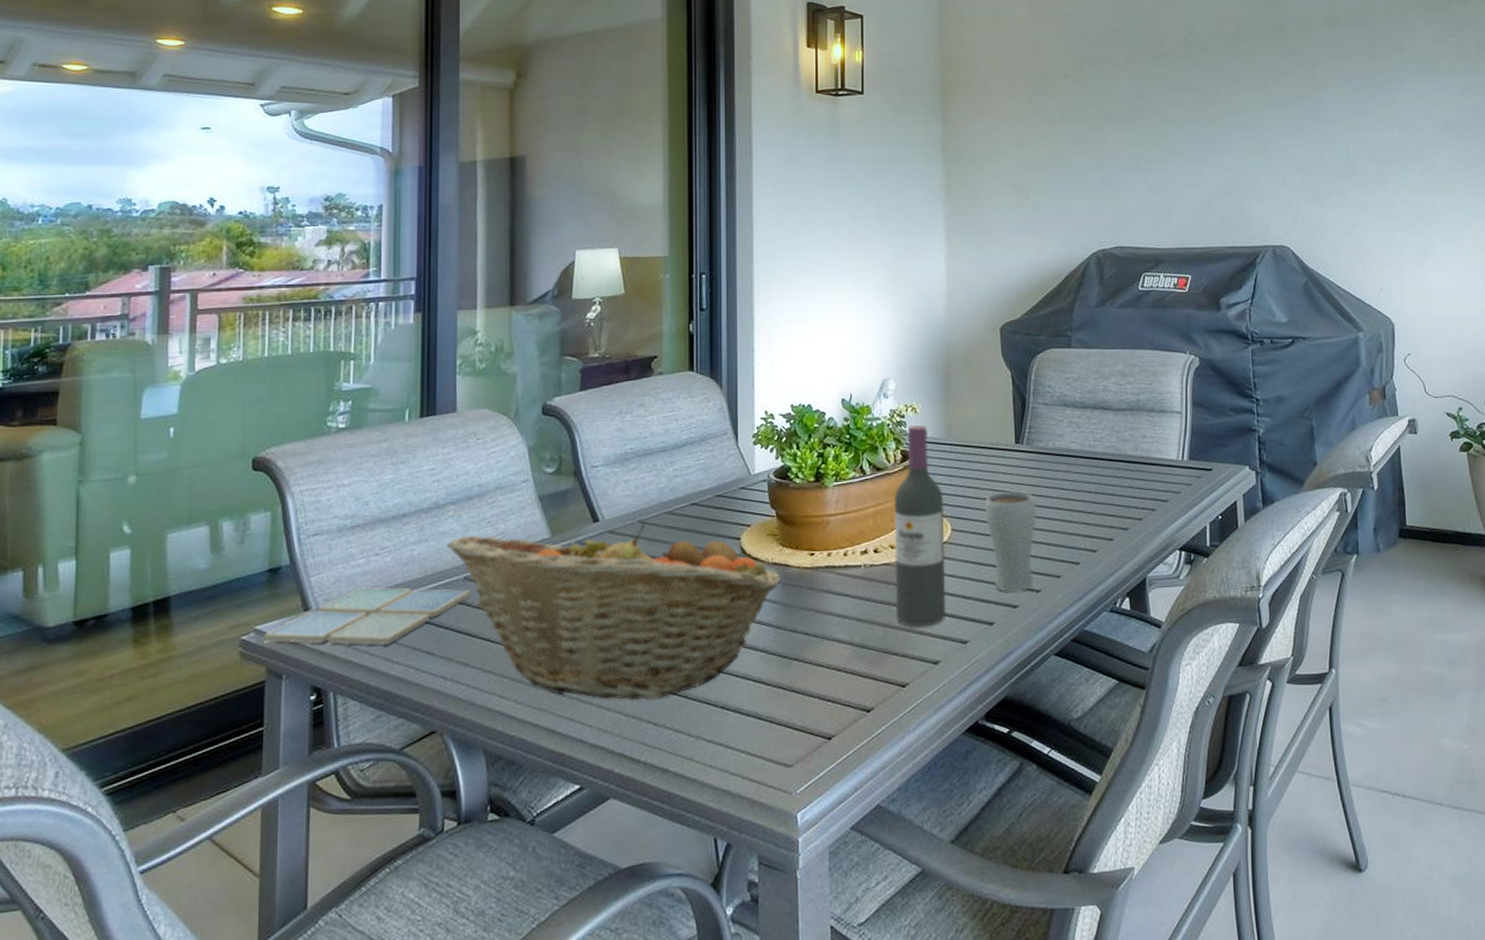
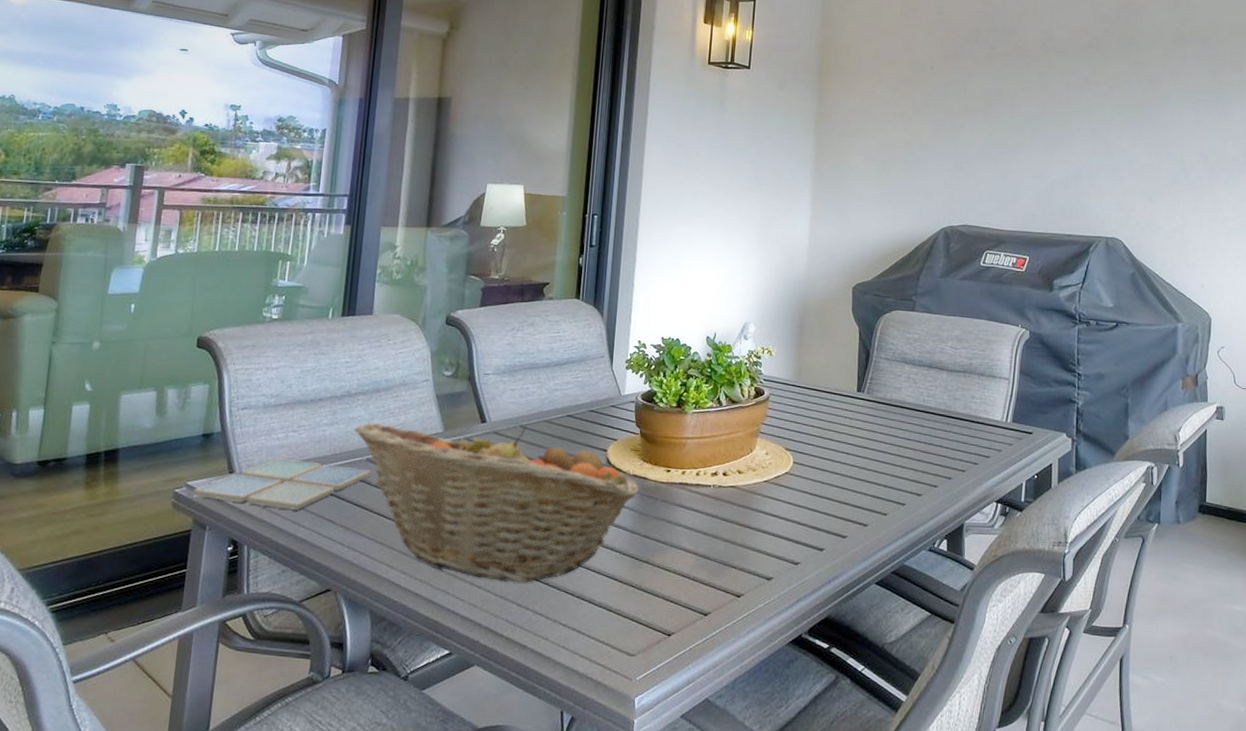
wine bottle: present [894,425,946,627] -> none [737,366,789,546]
drinking glass: present [985,490,1037,592] -> none [824,433,871,524]

